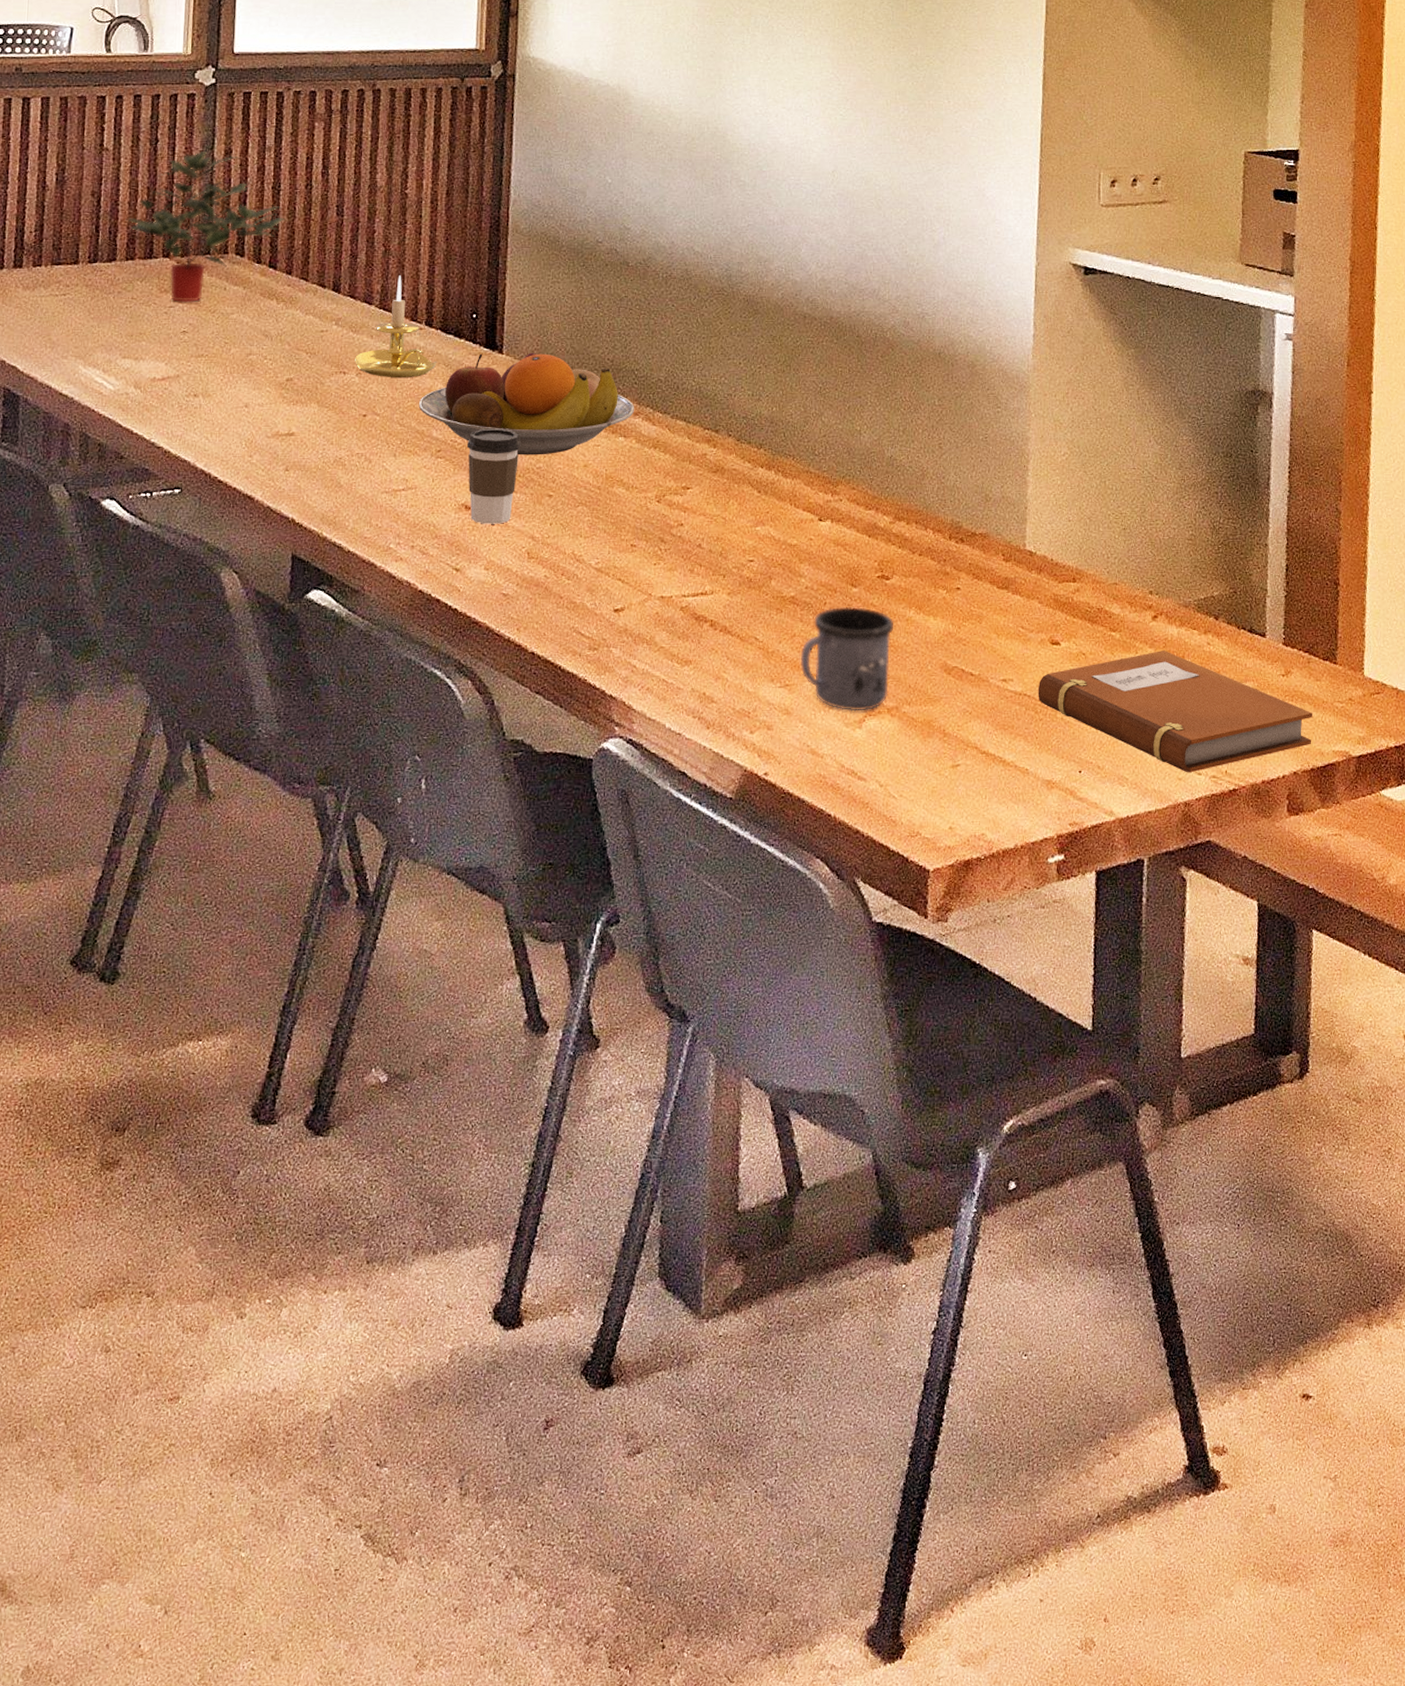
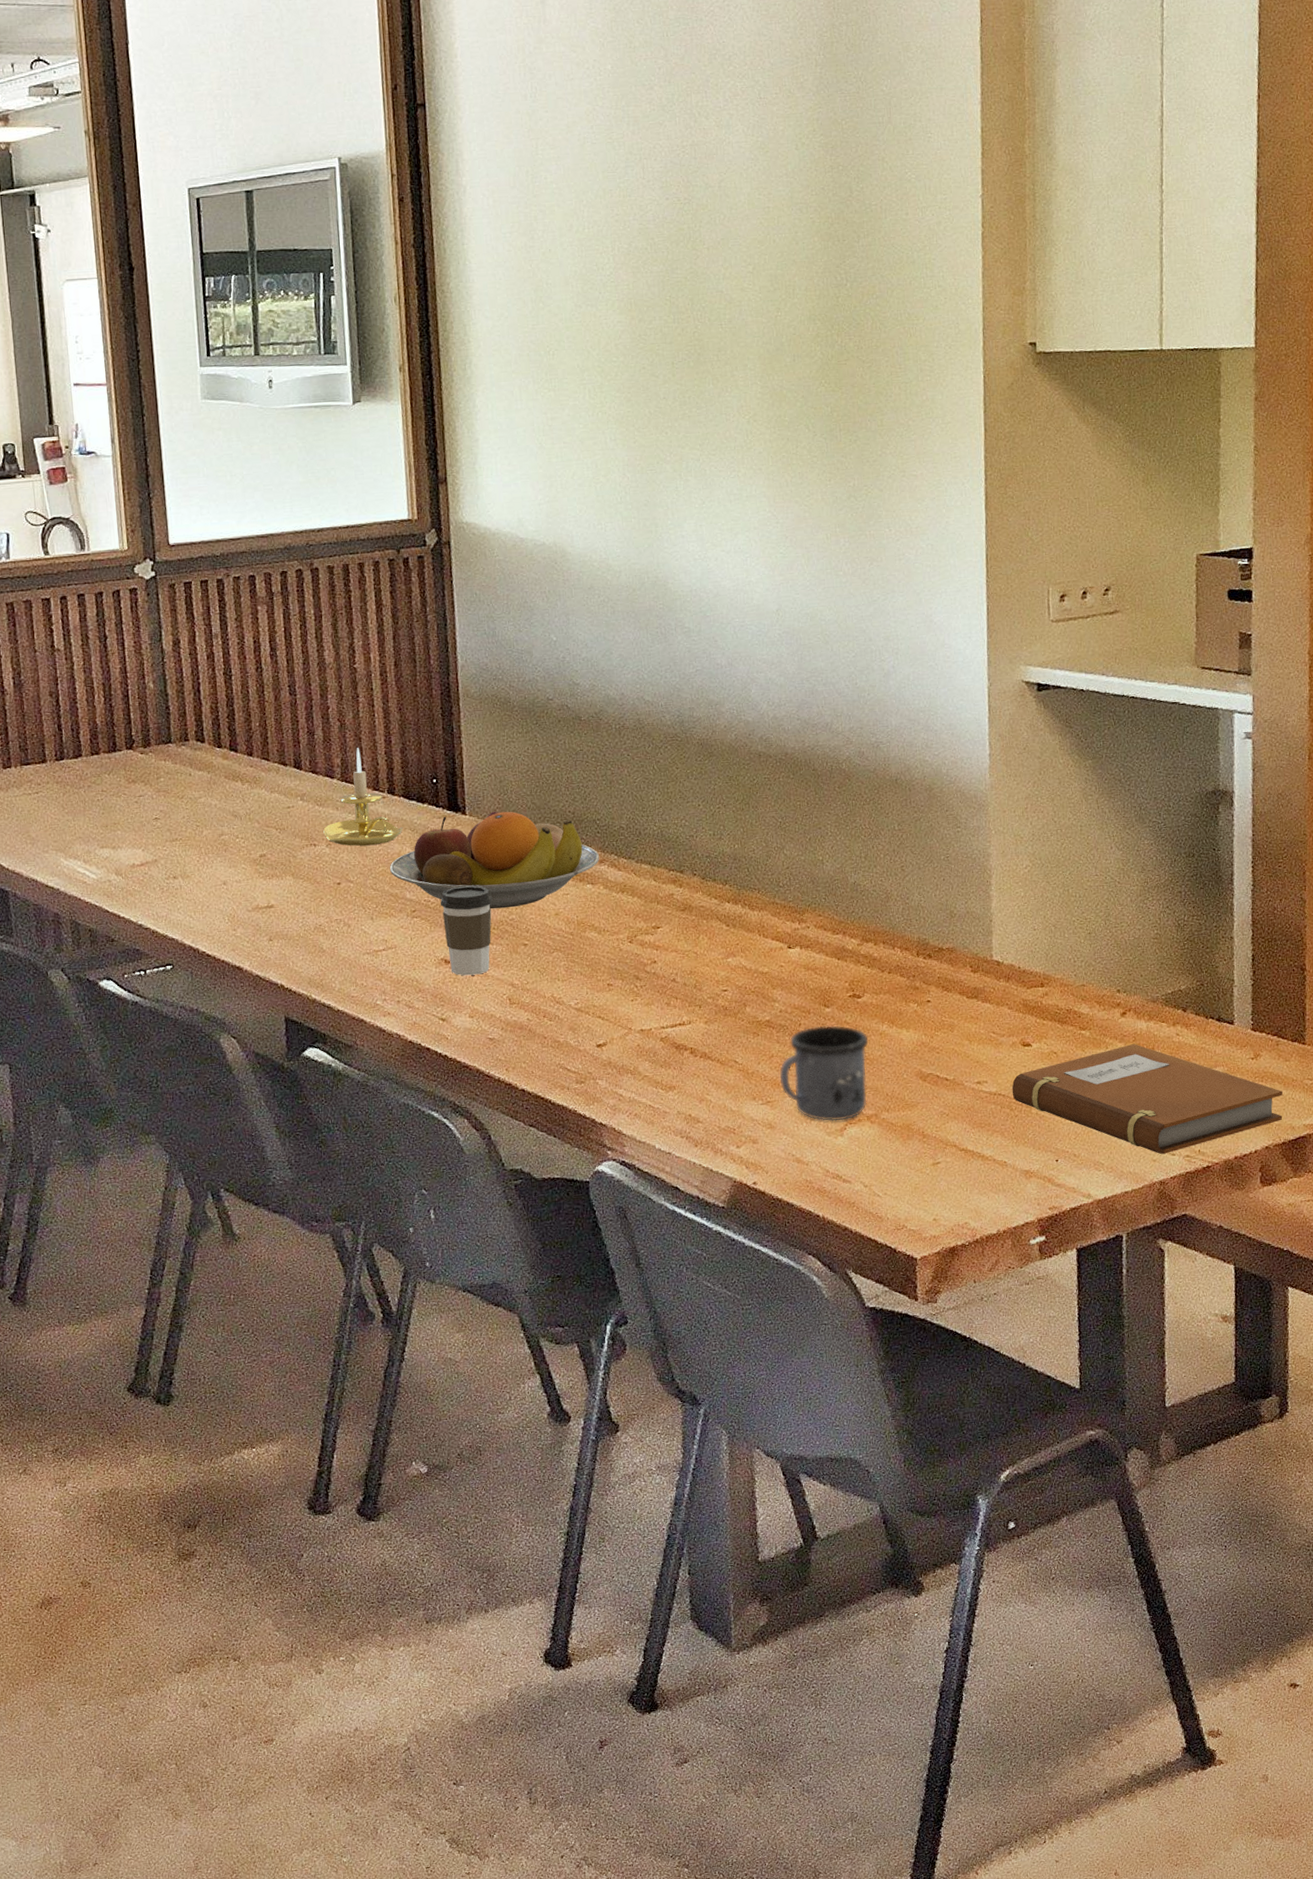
potted plant: present [126,150,286,302] -> none [86,643,240,791]

